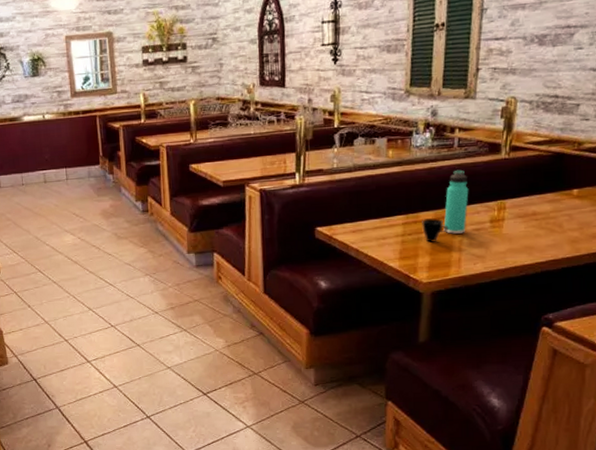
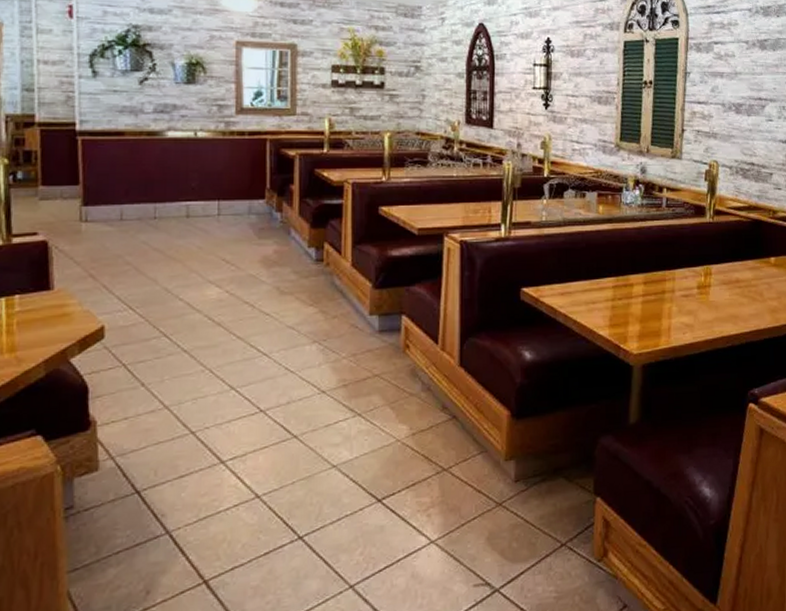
cup: present [422,218,449,242] -> none [632,282,658,309]
thermos bottle: present [443,169,469,234] -> none [653,231,677,300]

